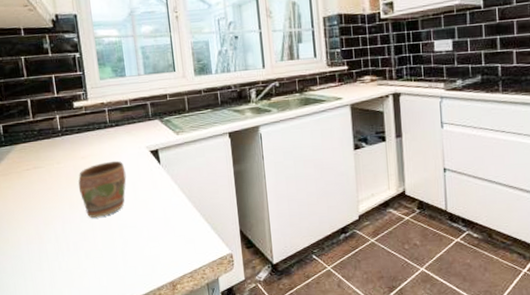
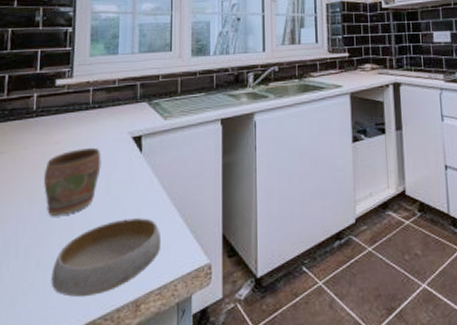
bowl: none [99,218,188,280] -> present [51,218,162,298]

